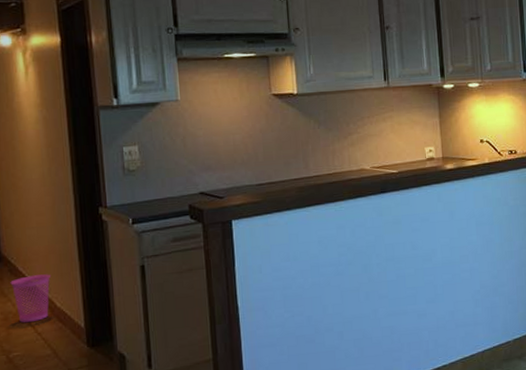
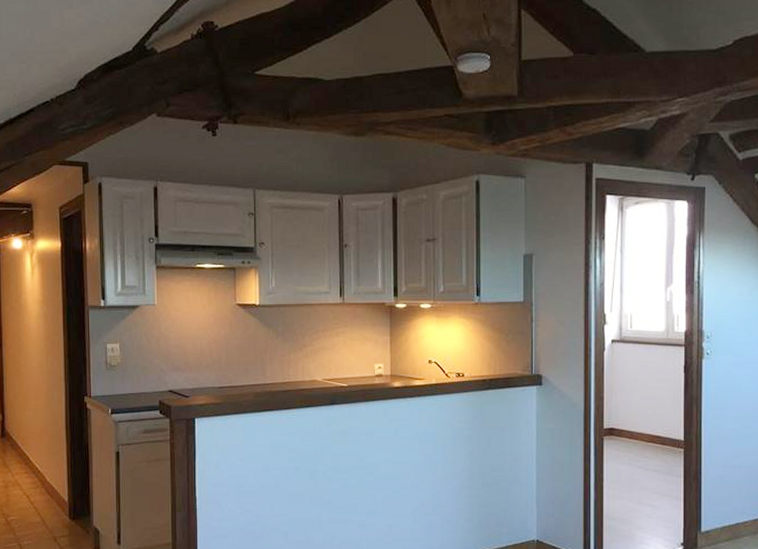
waste basket: present [10,274,52,323] -> none [11,451,44,492]

